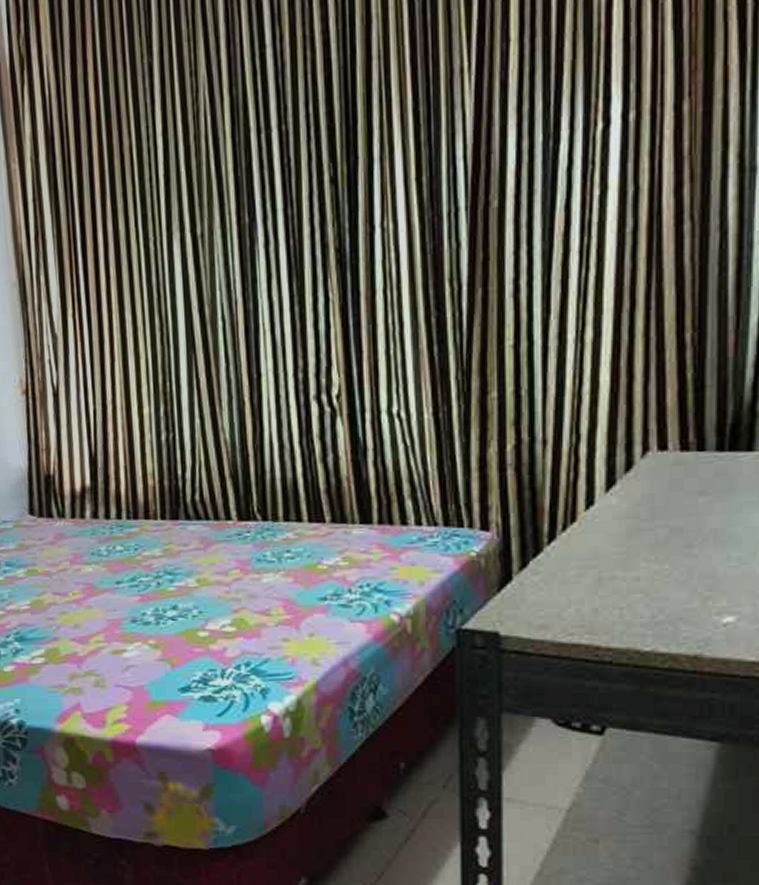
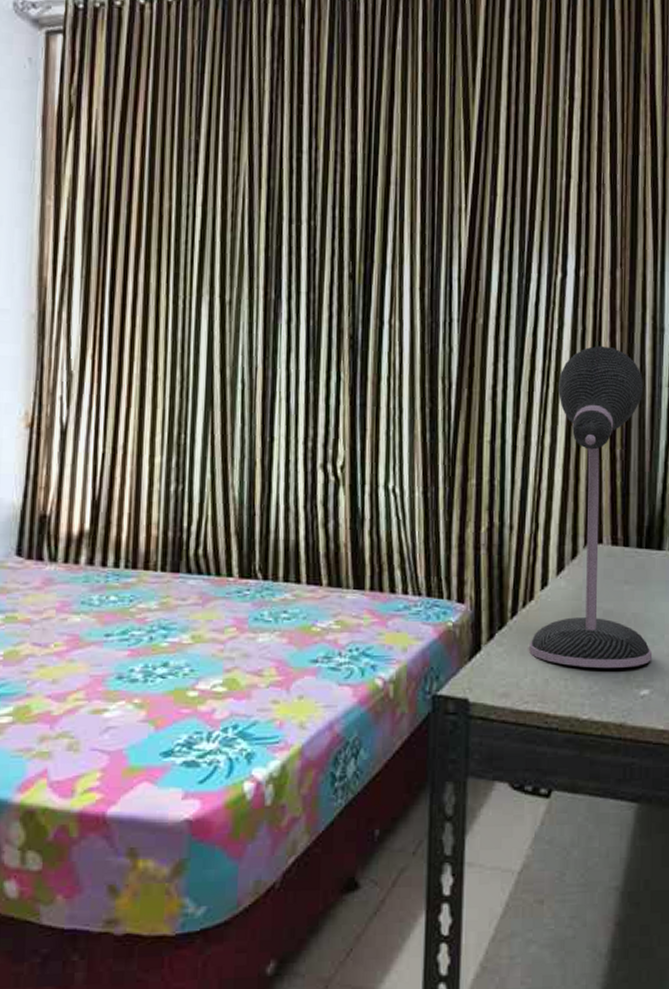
desk lamp: none [572,205,738,595] -> present [529,345,652,669]

